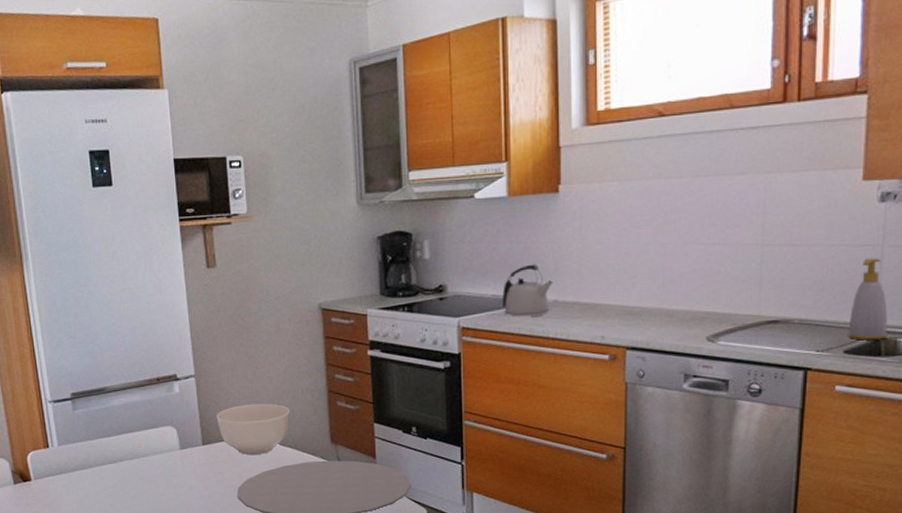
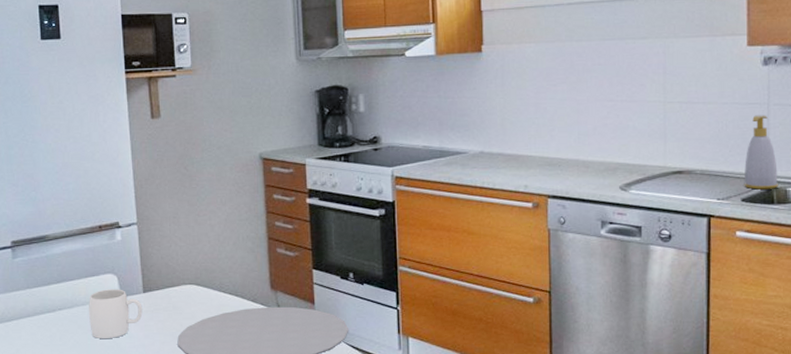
mug: none [148,441,202,491] -> present [88,289,143,340]
bowl: present [216,403,290,454] -> none [157,250,231,302]
kettle: present [502,264,554,318] -> none [433,117,479,168]

